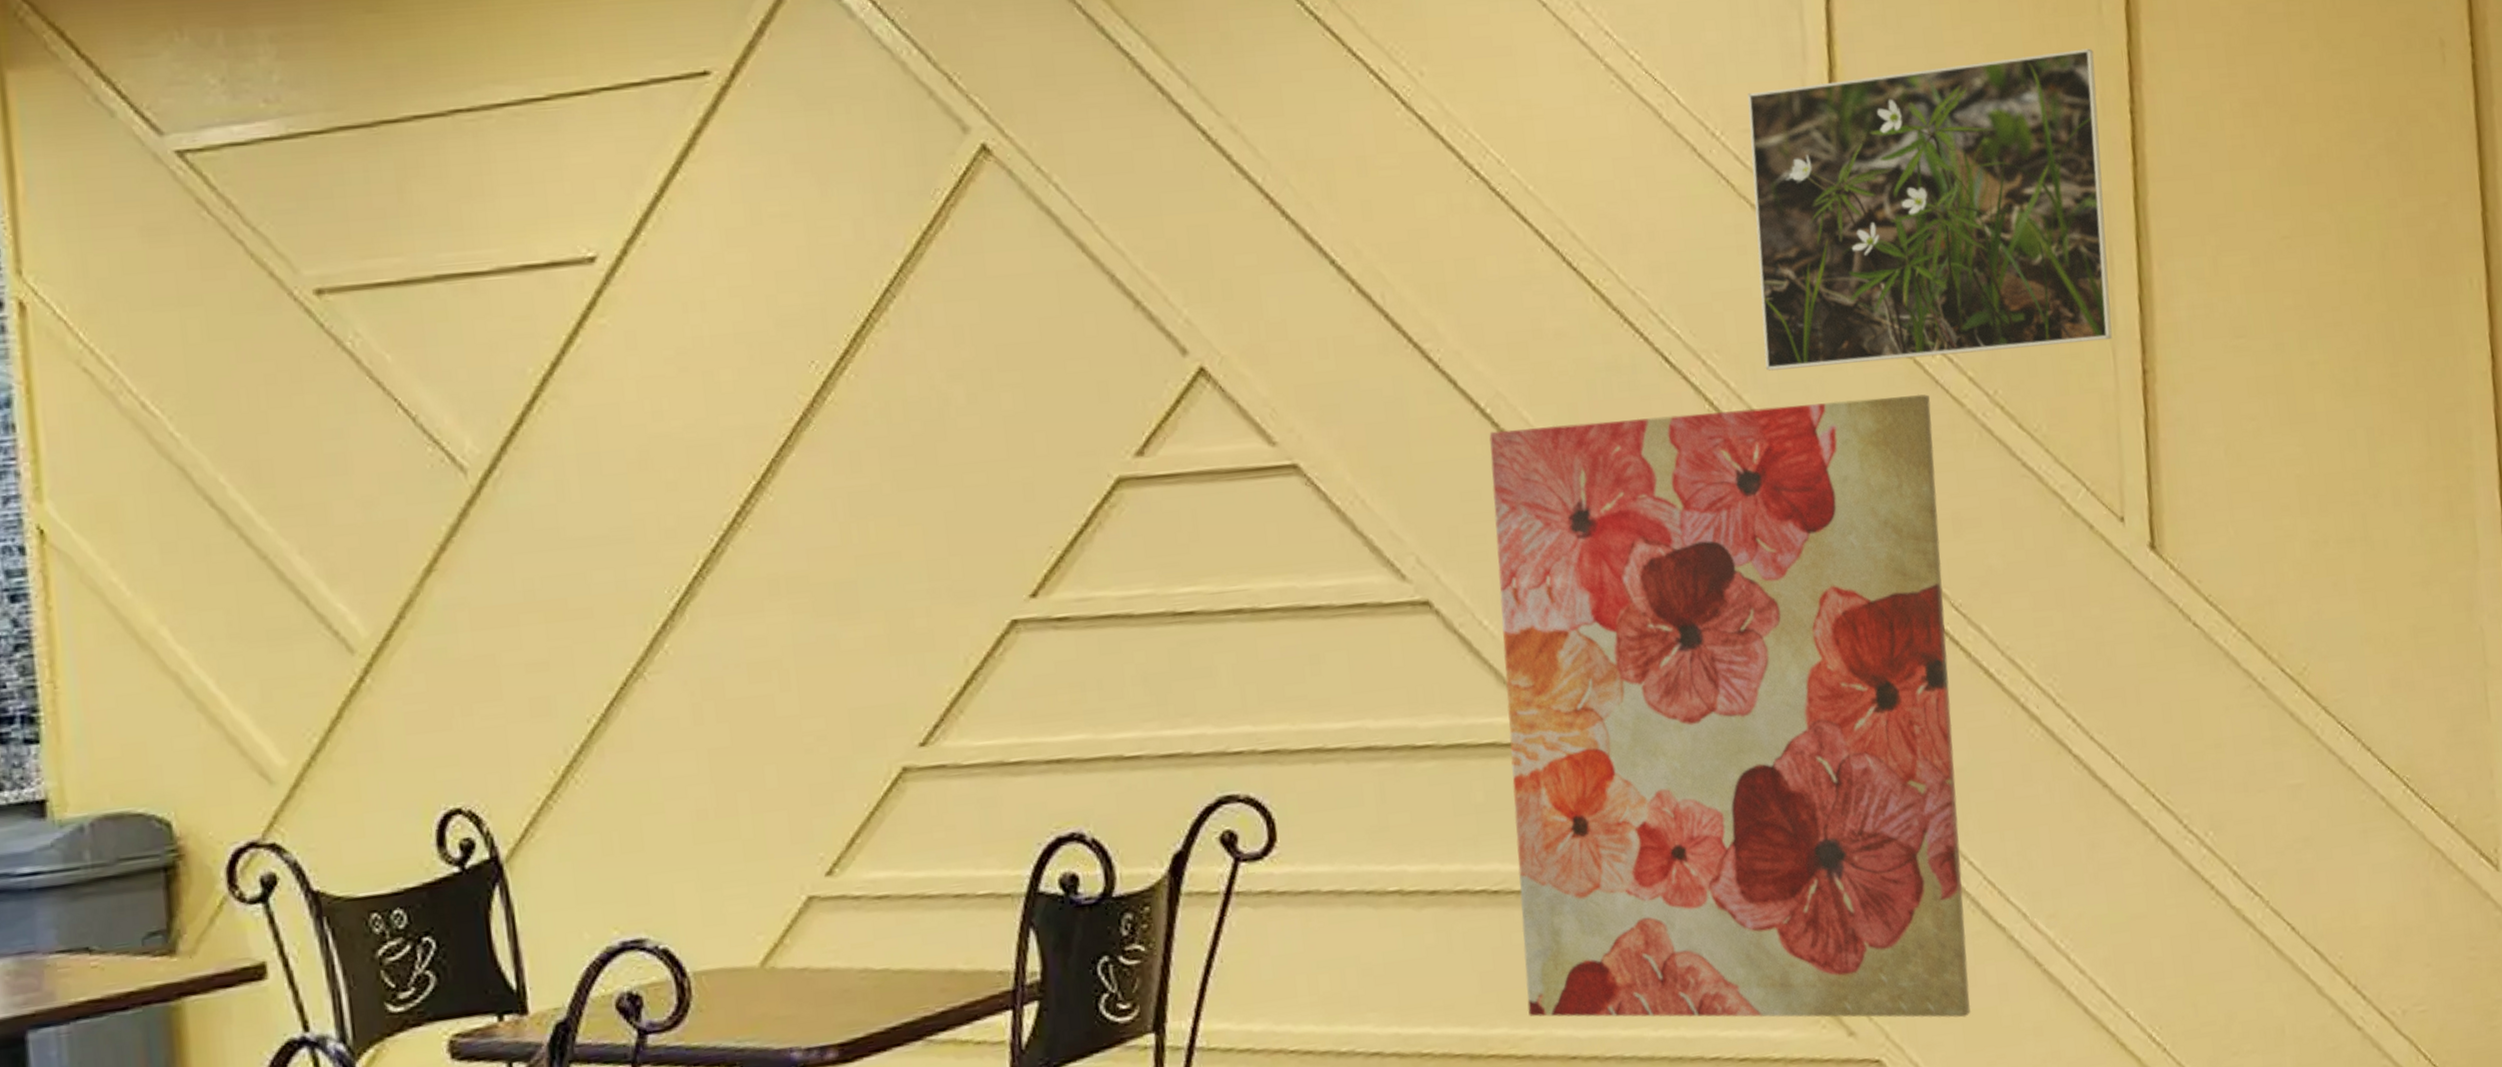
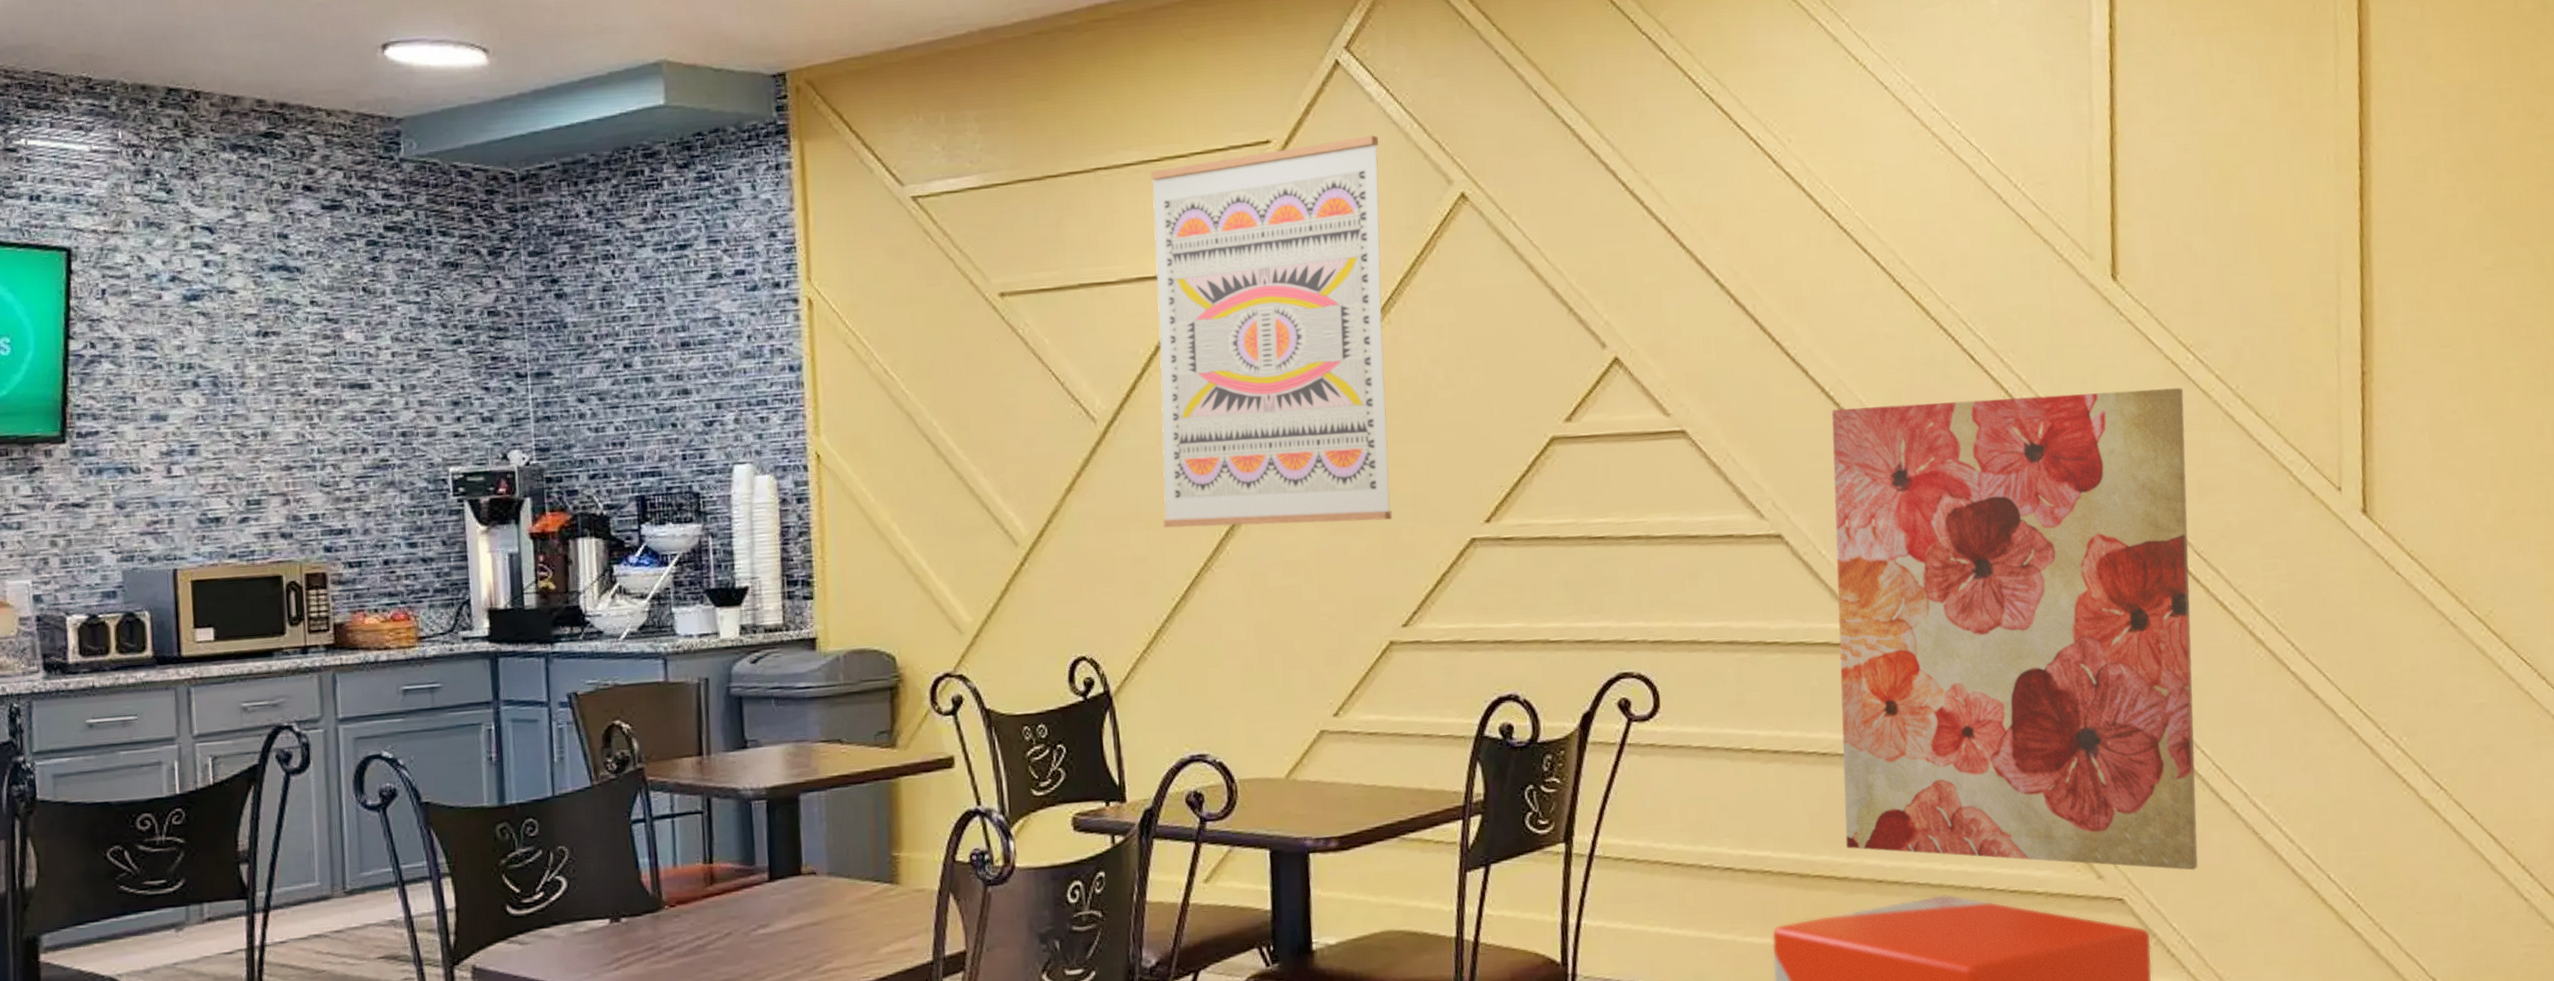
wall art: none [535,63,900,621] -> present [1150,134,1392,528]
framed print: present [1747,48,2113,371] -> none [2044,118,2337,367]

